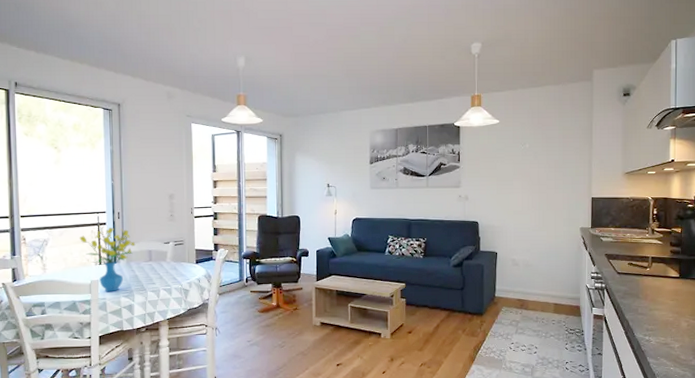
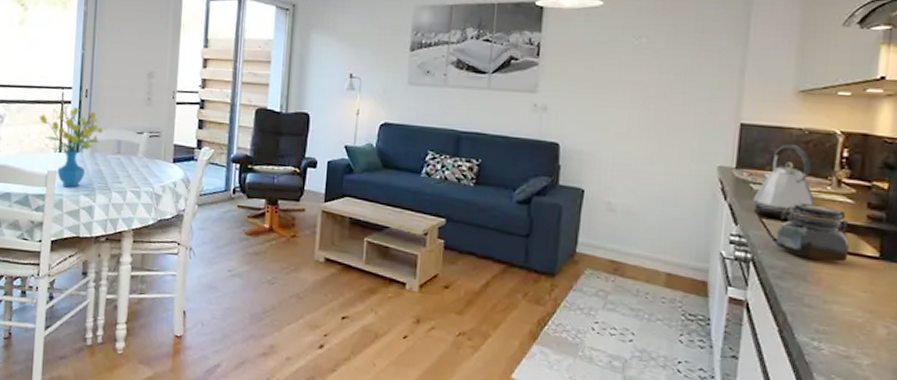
kettle: none [603,208,640,260] -> present [753,143,816,221]
jar: none [619,246,662,283] -> present [775,202,850,263]

